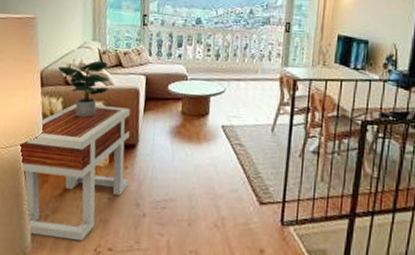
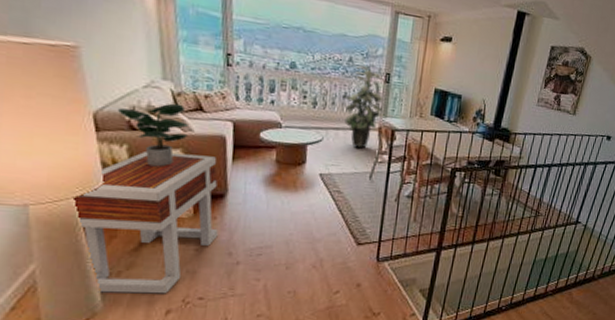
indoor plant: none [244,16,287,100] -> present [342,65,386,149]

